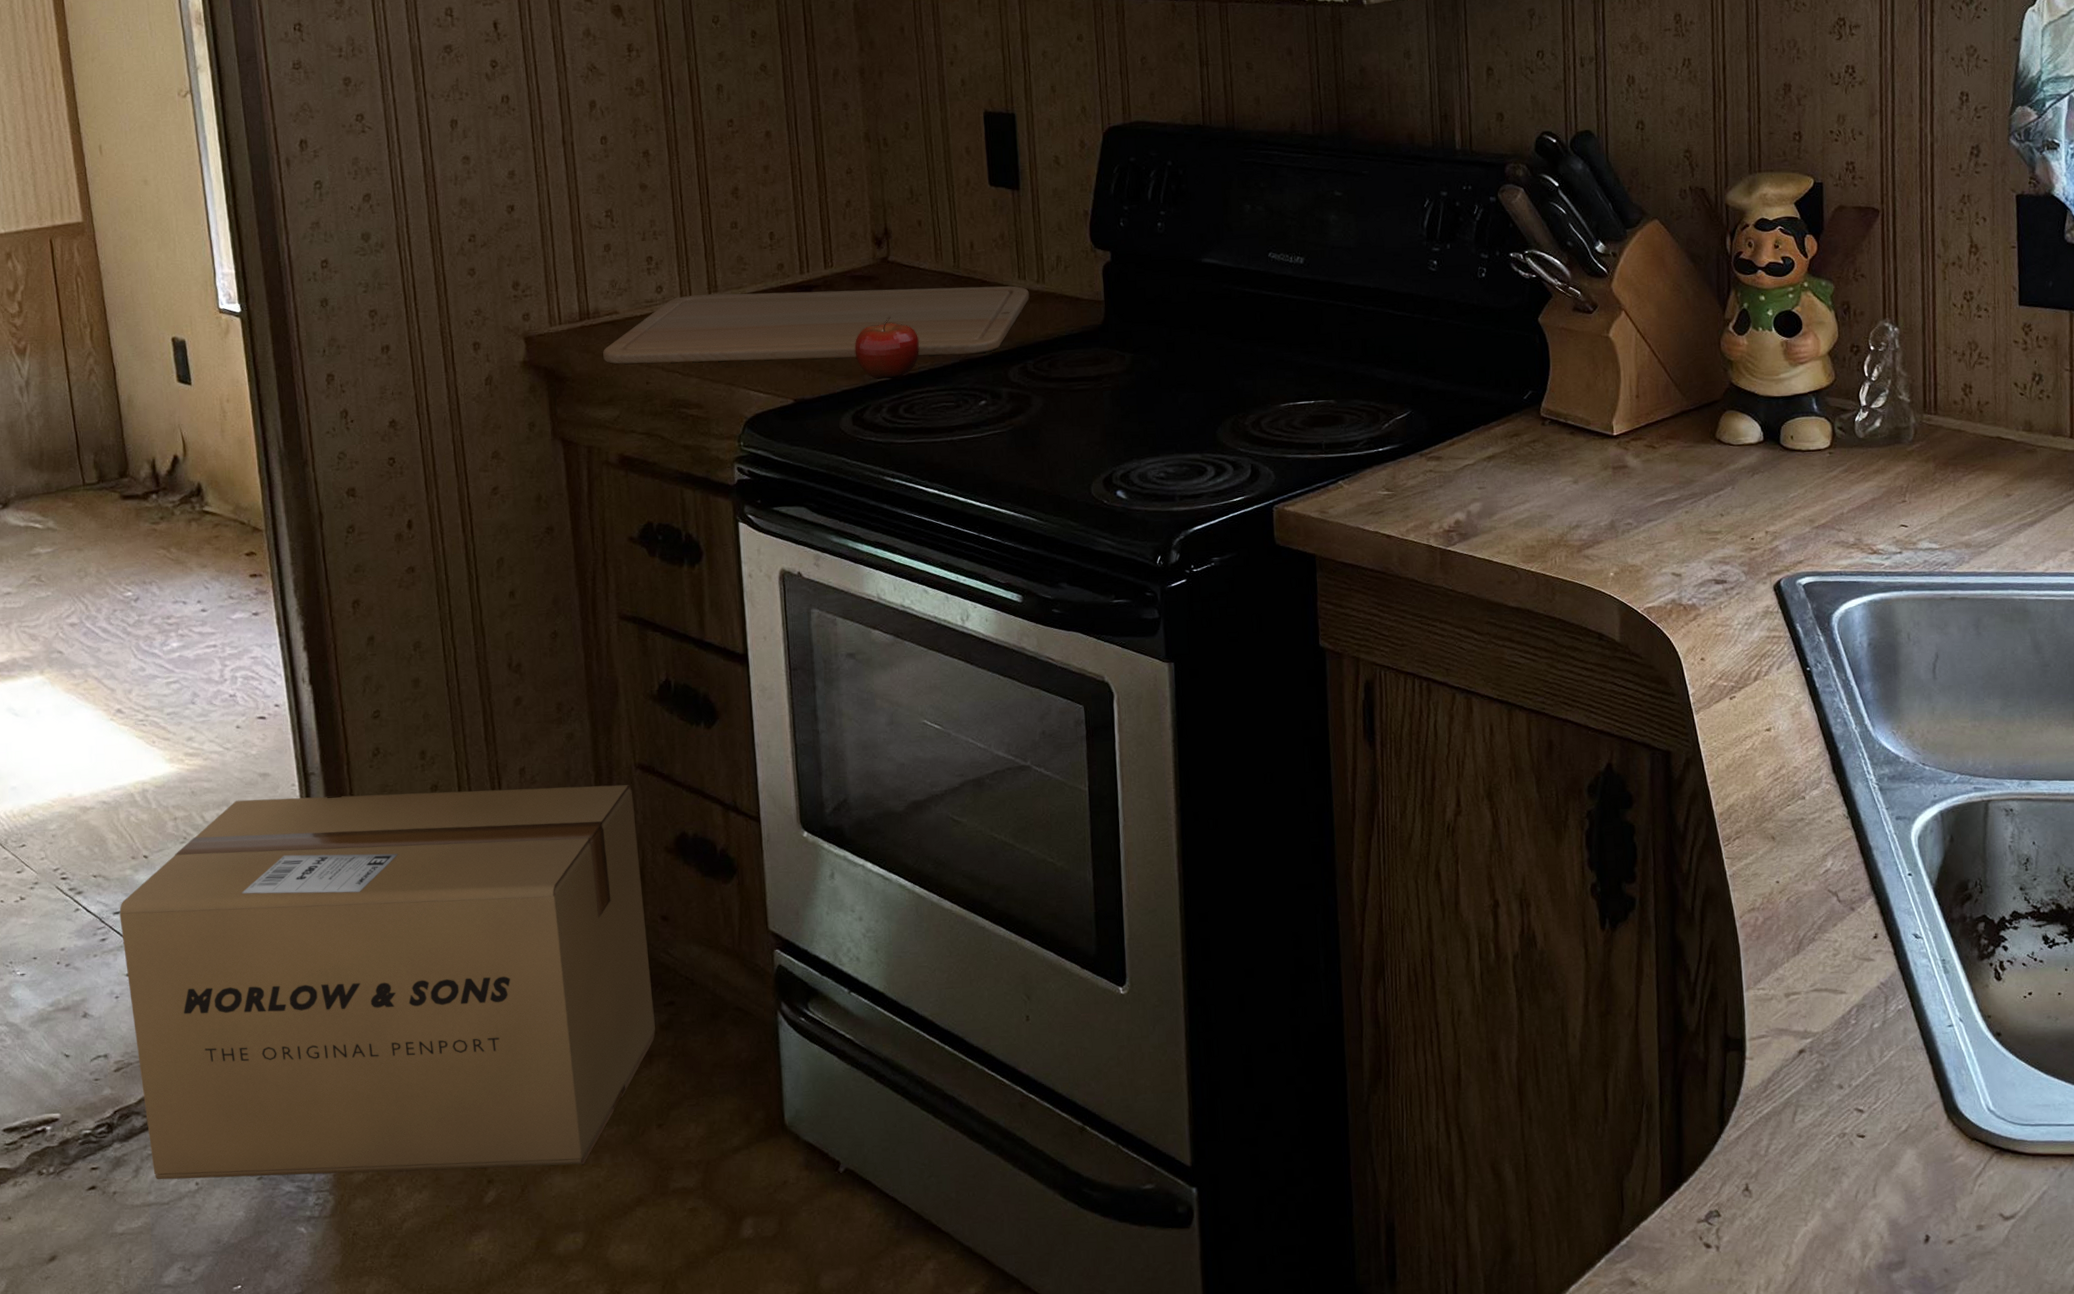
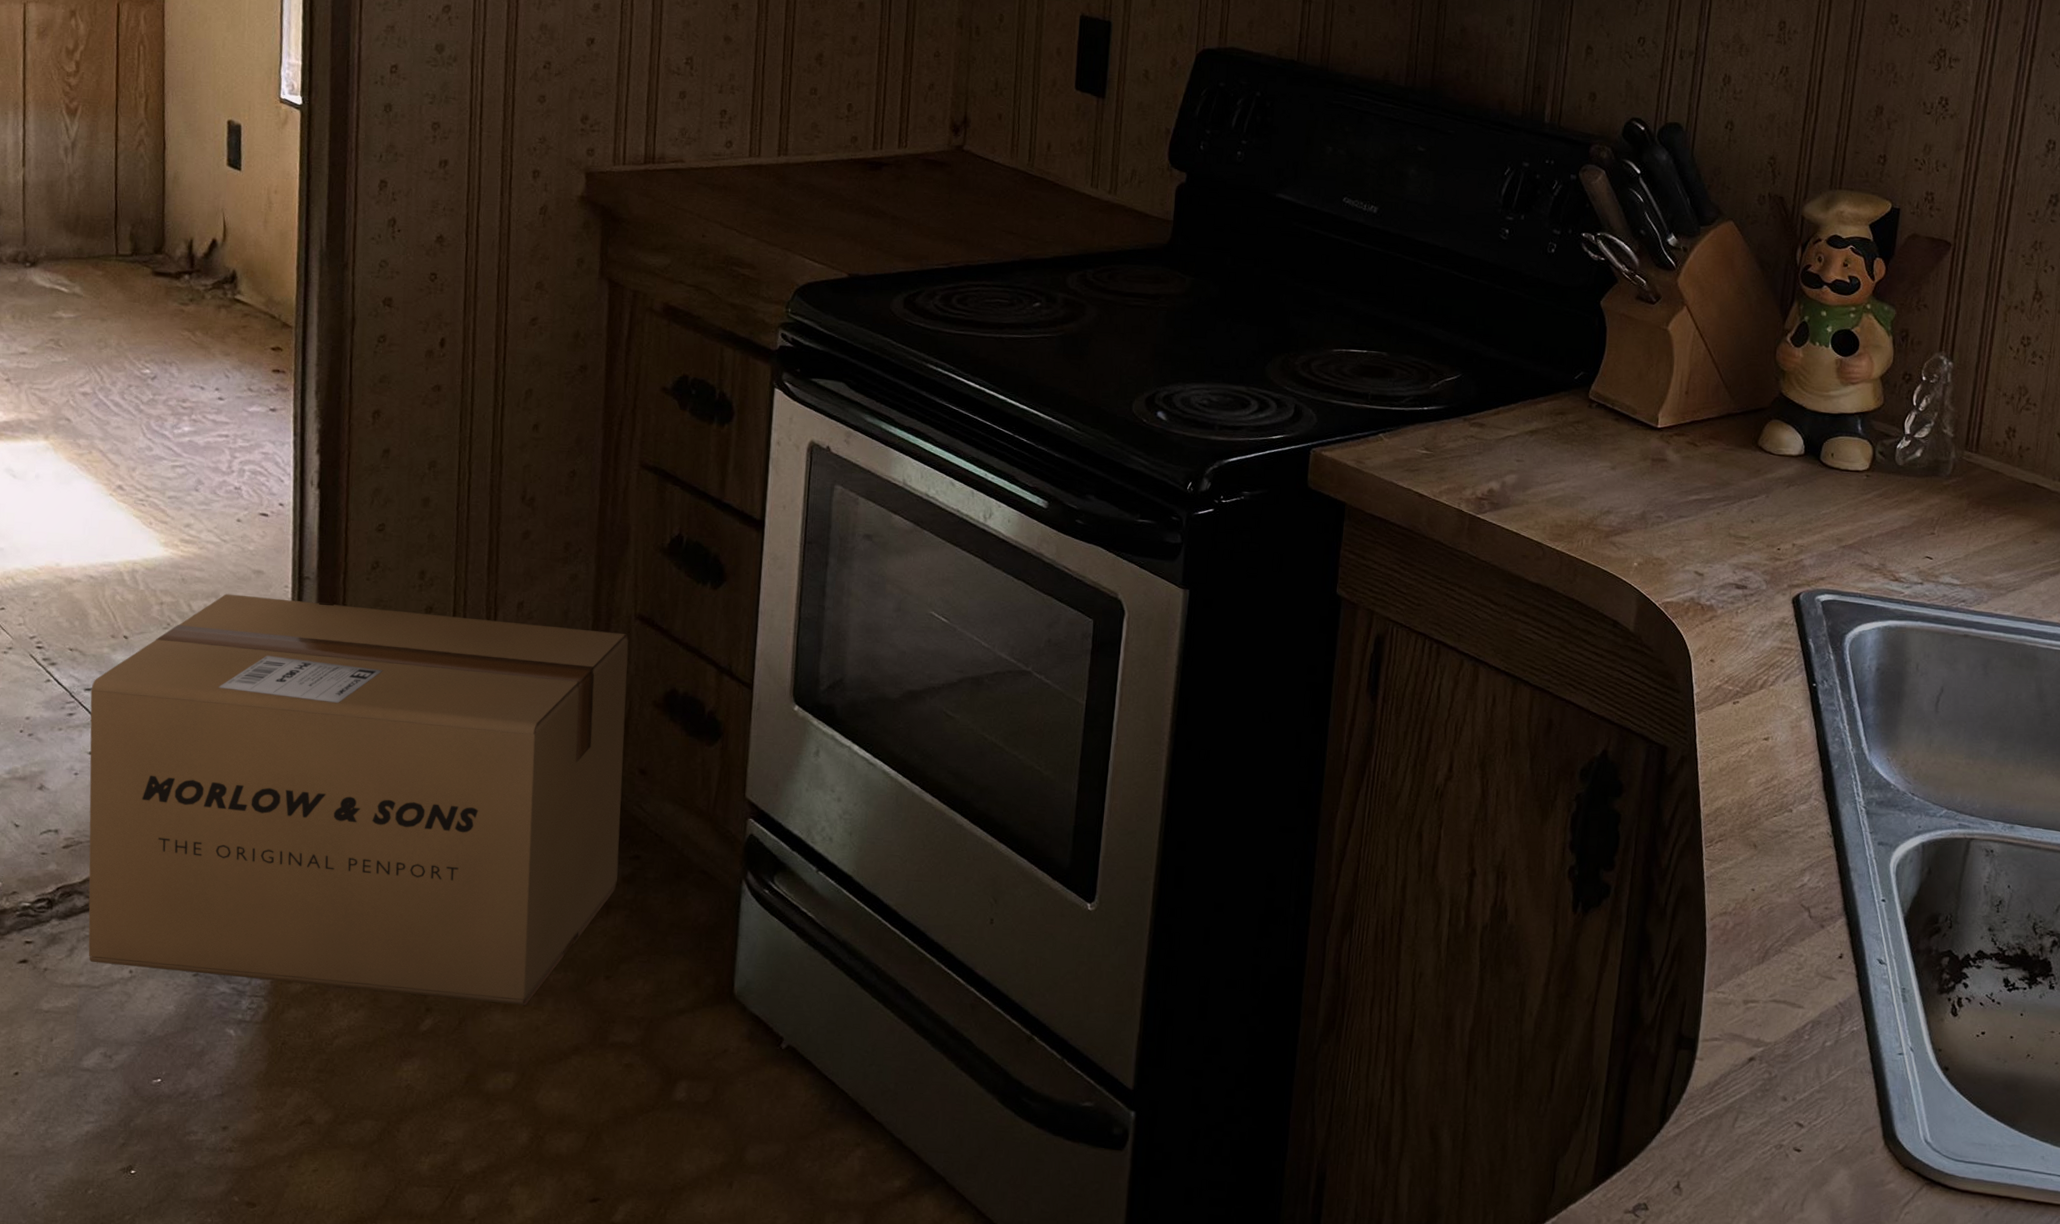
chopping board: present [603,286,1030,364] -> none [662,154,1099,255]
fruit: present [854,317,920,379] -> none [916,205,983,268]

